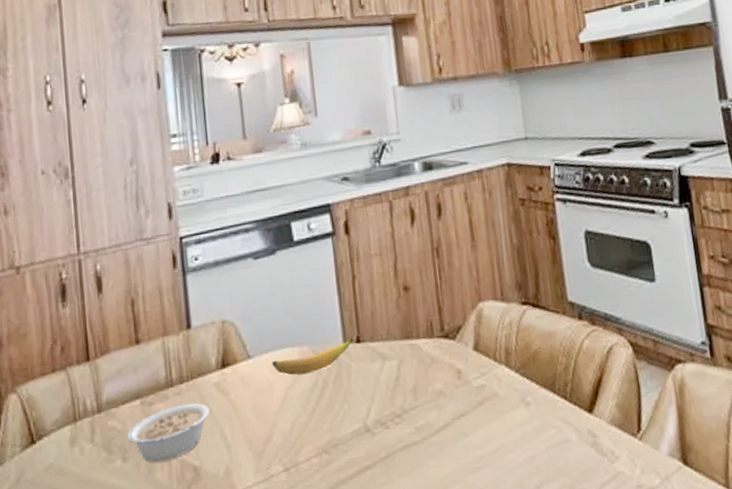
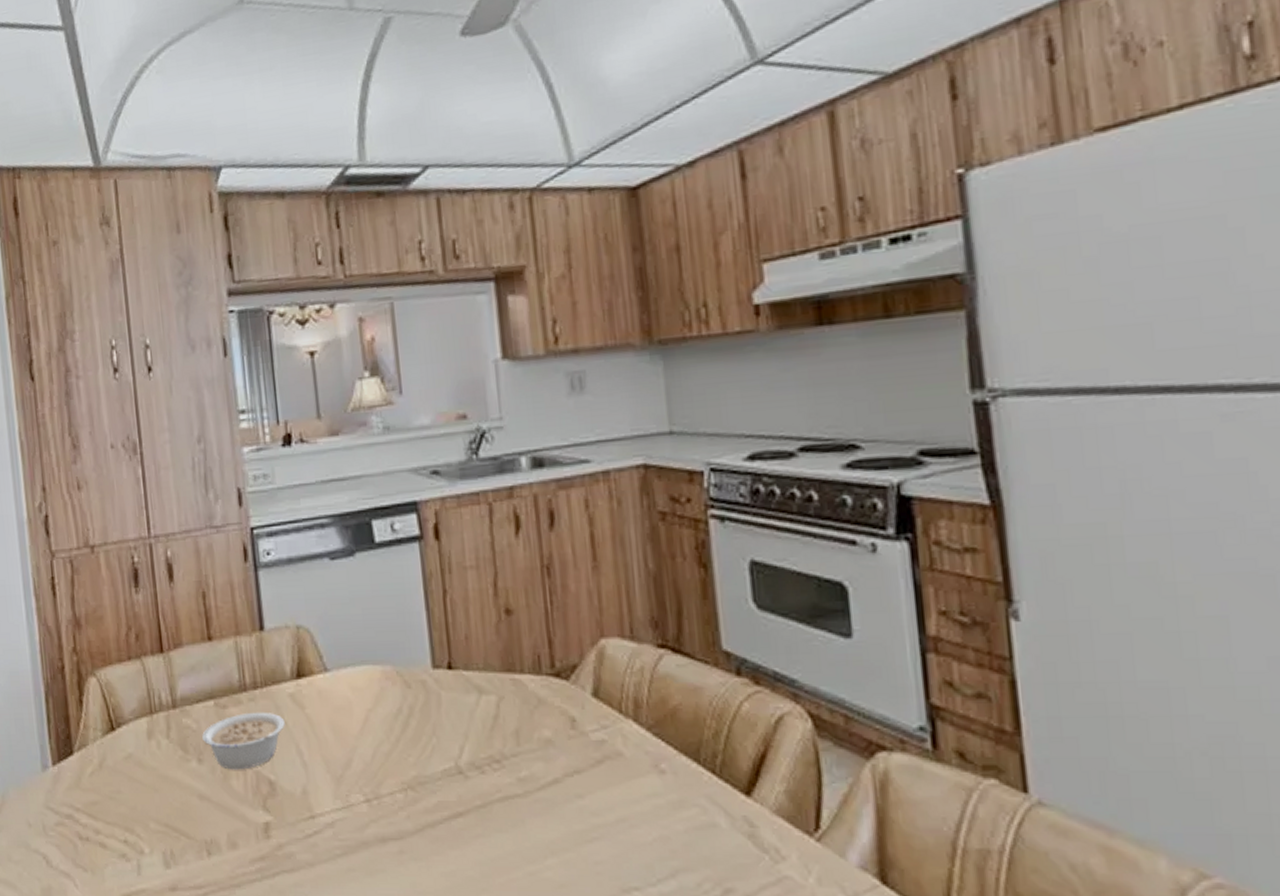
banana: present [272,338,353,375] -> none [351,663,444,698]

